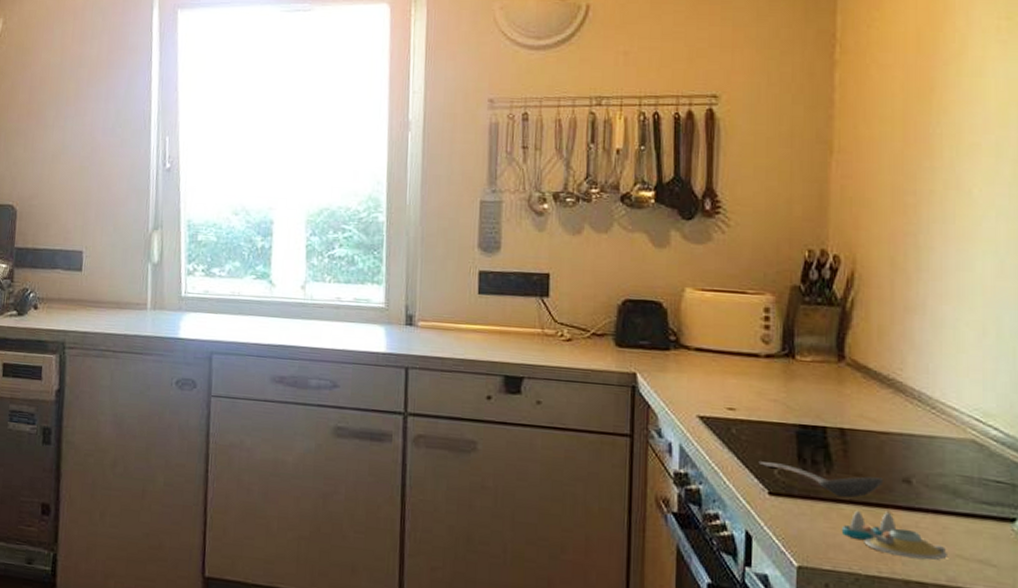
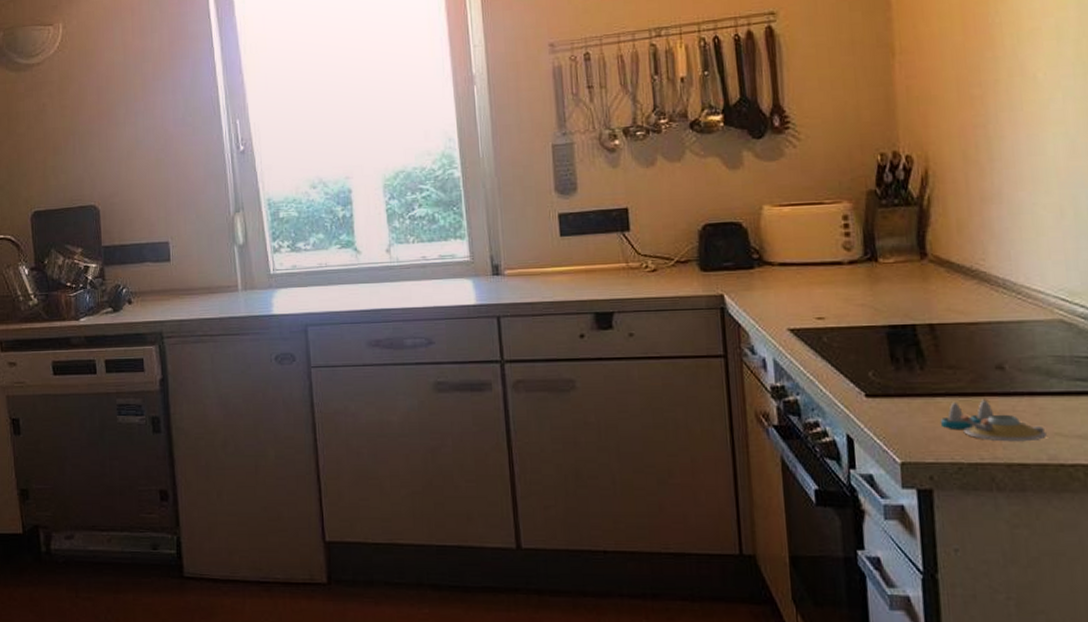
stirrer: present [758,461,884,498] -> none [852,365,977,392]

